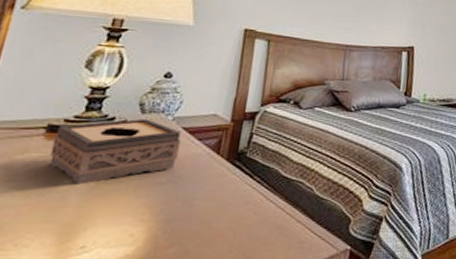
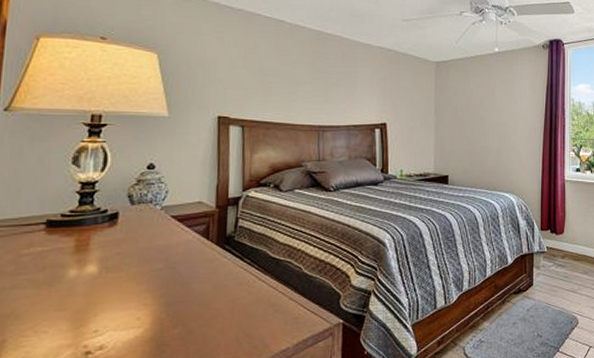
tissue box: present [49,118,181,185] -> none [53,209,171,275]

